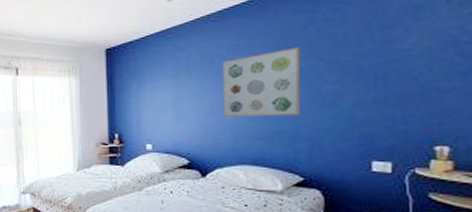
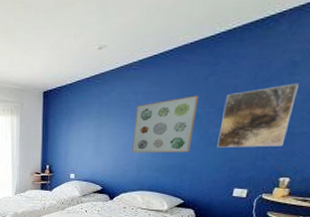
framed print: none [335,29,430,109] -> present [217,83,299,148]

